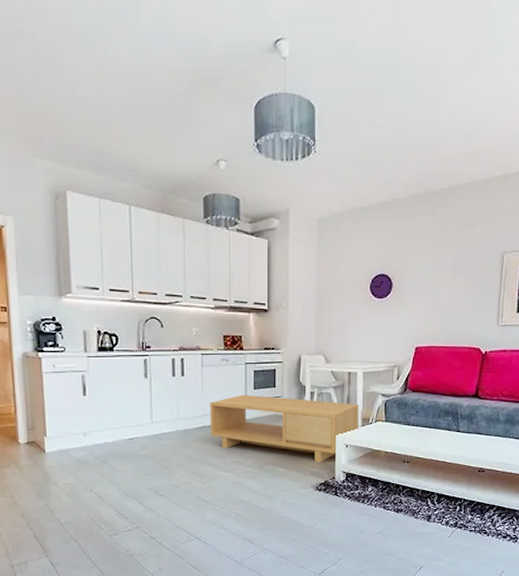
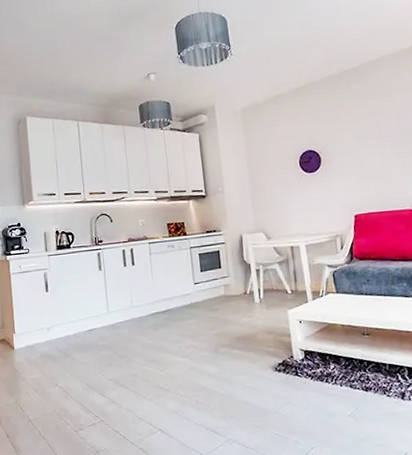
coffee table: present [210,394,359,463] -> none [160,277,309,341]

